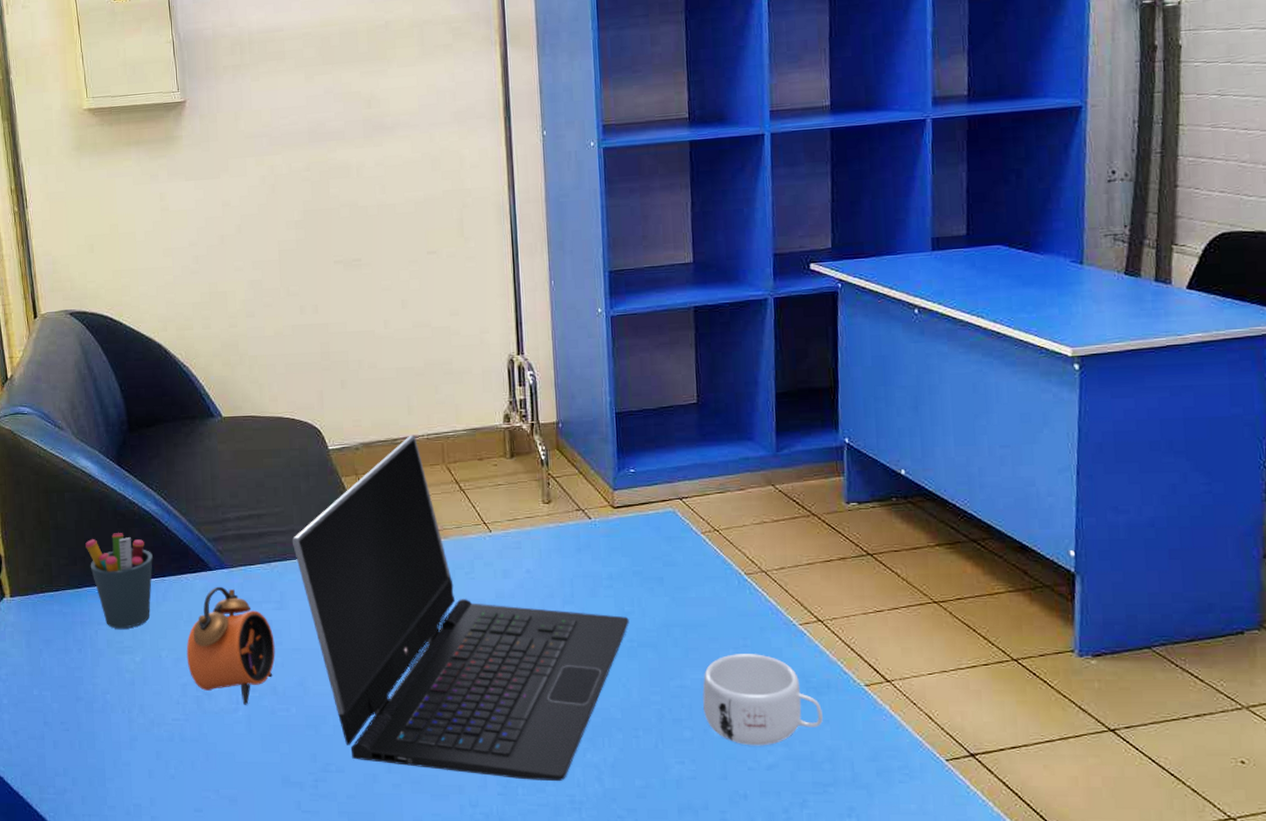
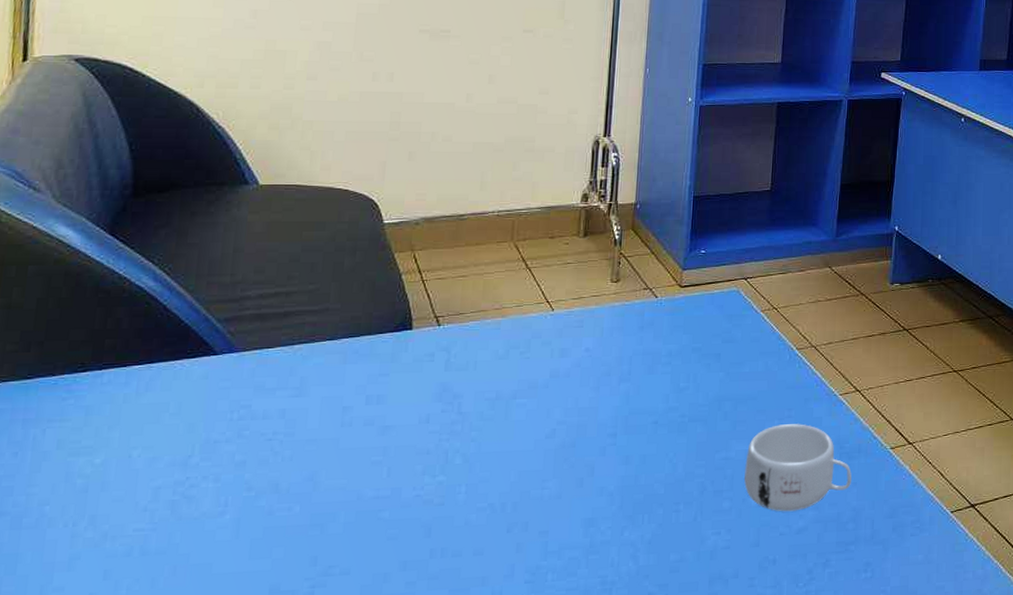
pen holder: present [85,533,153,629] -> none [47,313,140,426]
alarm clock: present [186,586,275,705] -> none [165,372,286,507]
laptop computer: present [291,435,629,781] -> none [324,211,683,565]

